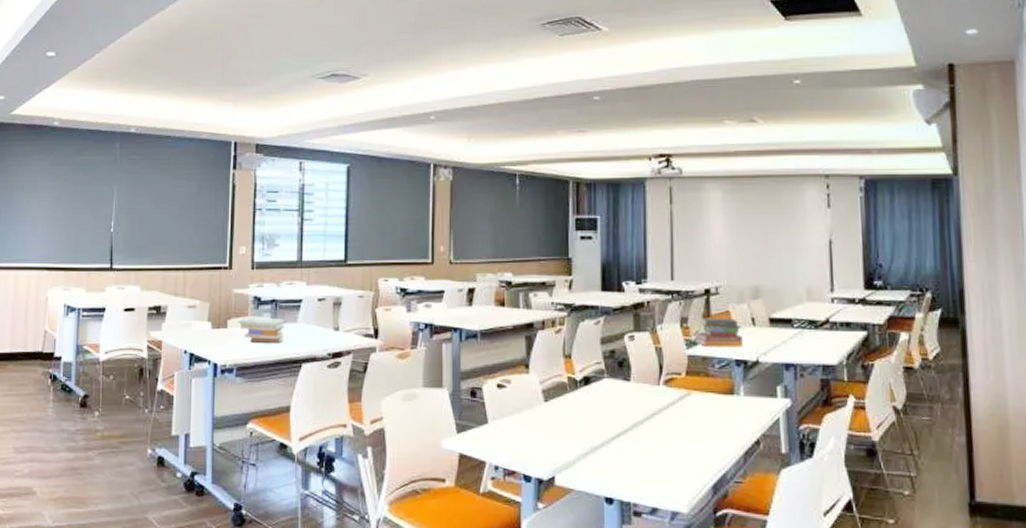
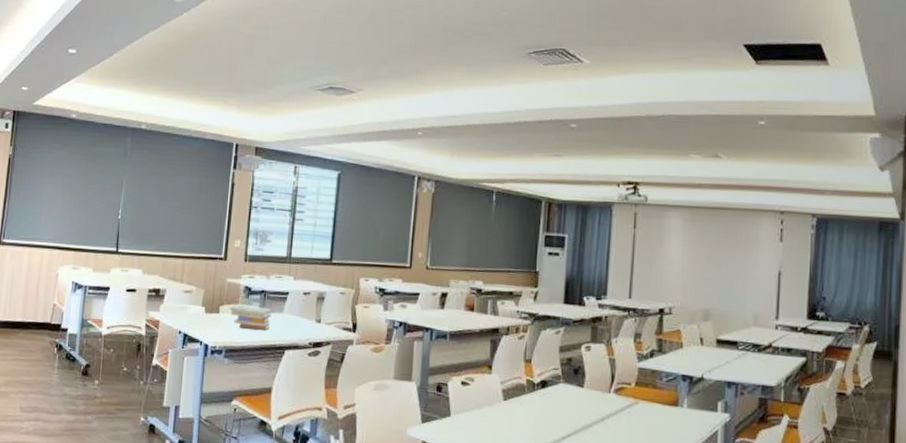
books: present [694,318,743,348] -> none [645,335,690,364]

